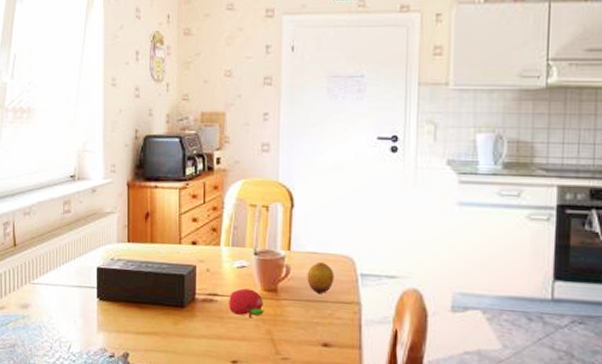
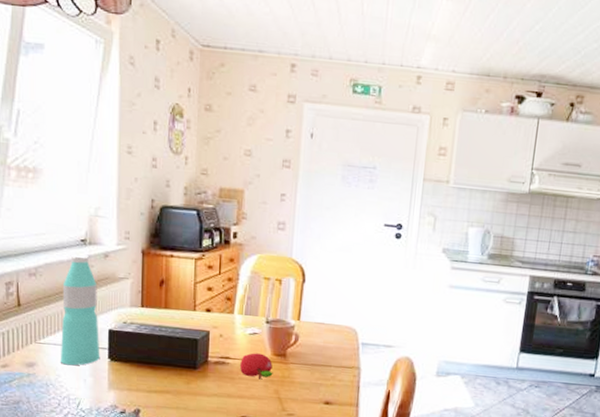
water bottle: none [53,190,89,307] -> present [61,254,100,366]
fruit: present [307,261,335,294] -> none [314,331,339,359]

